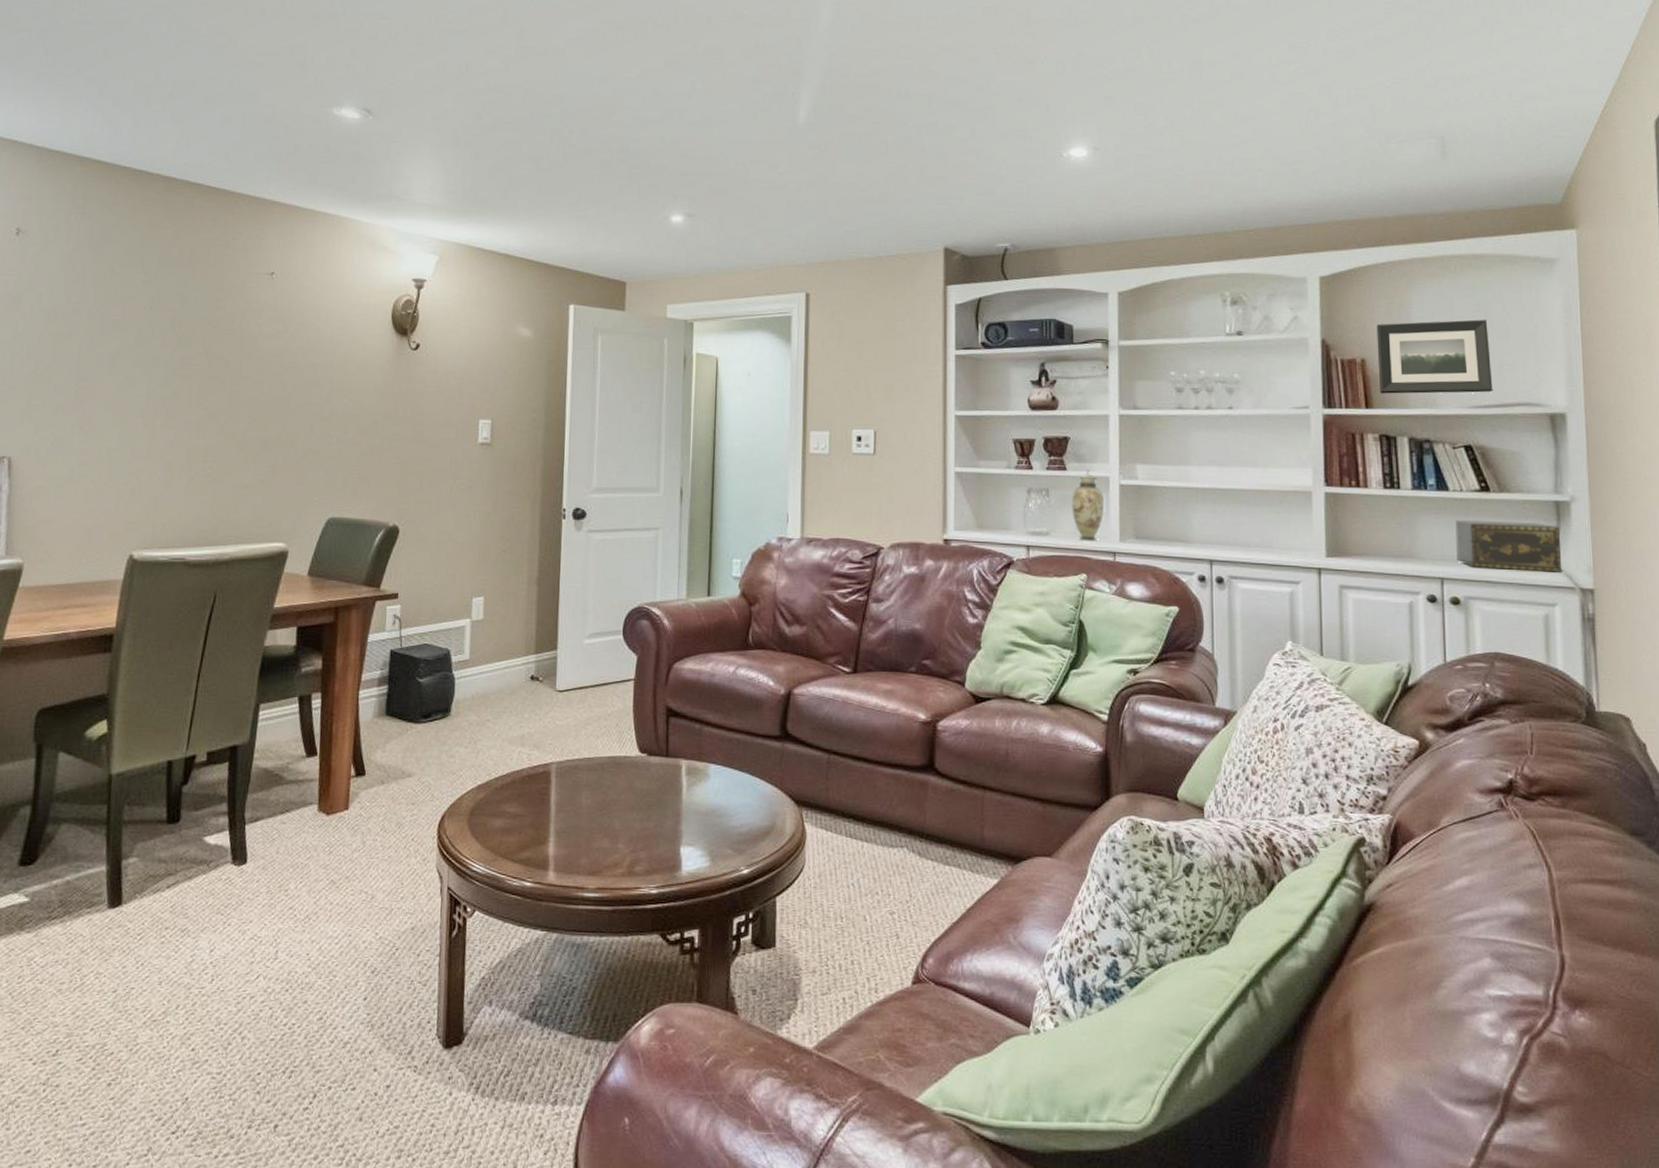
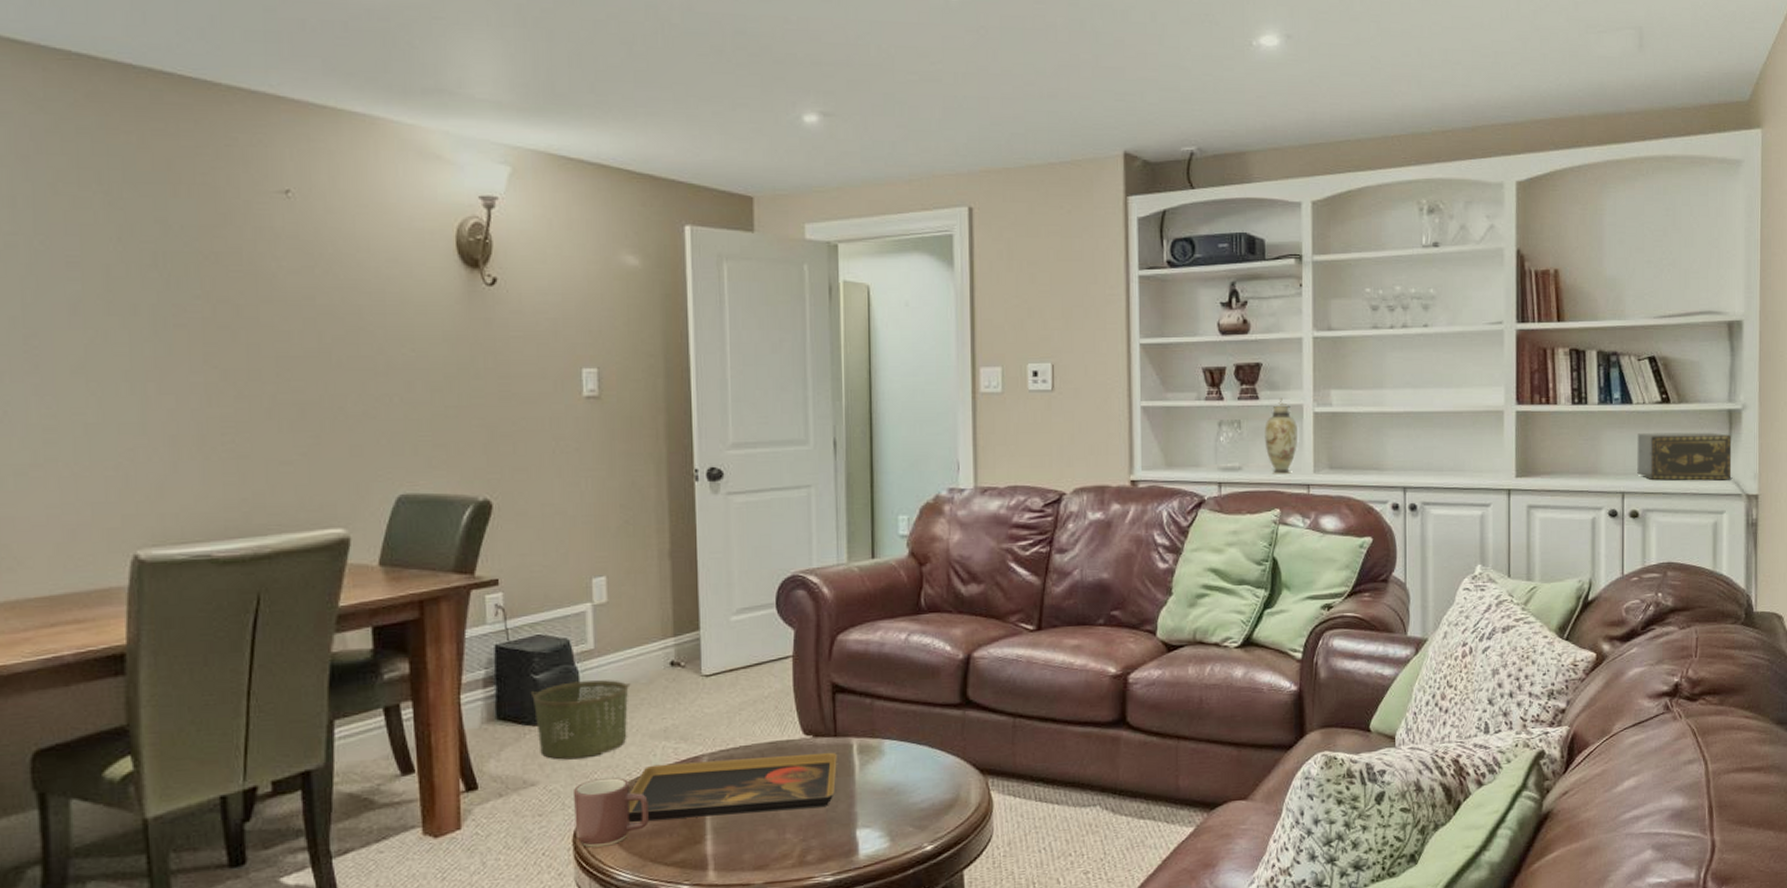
basket: none [414,687,497,756] -> present [530,680,631,760]
mug: none [440,776,503,839] -> present [572,777,649,848]
decorative tray: none [486,768,669,822] -> present [629,752,838,822]
picture frame: present [1376,319,1493,394] -> none [1570,225,1678,306]

